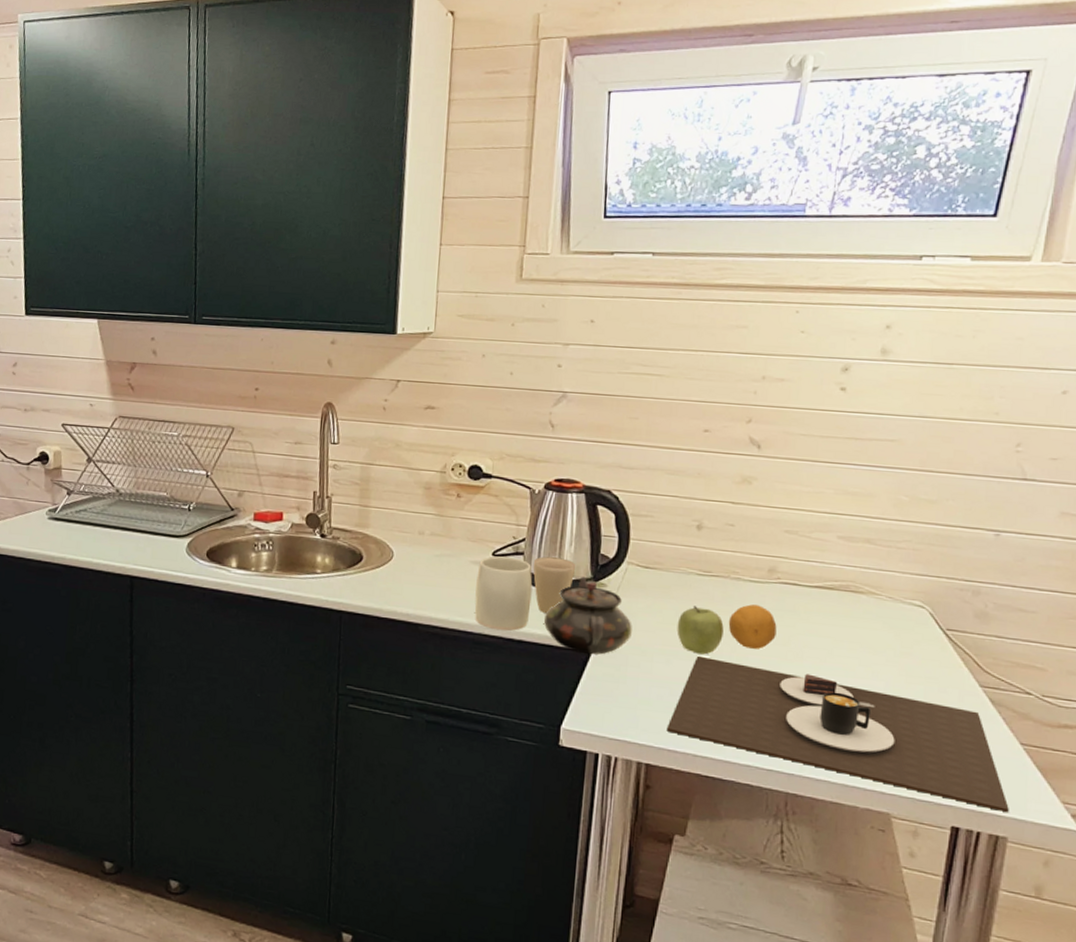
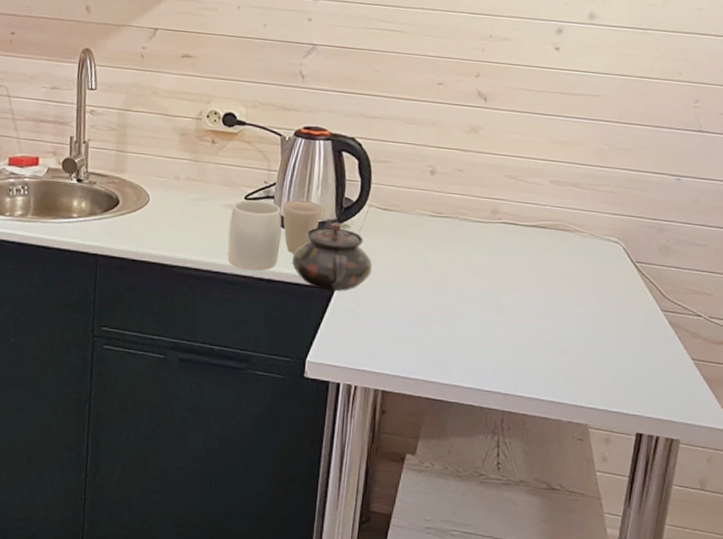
place setting: present [666,655,1009,813] -> none [401,290,682,419]
fruit: present [677,606,724,655] -> none [411,244,452,289]
fruit: present [728,604,777,649] -> none [456,242,498,283]

